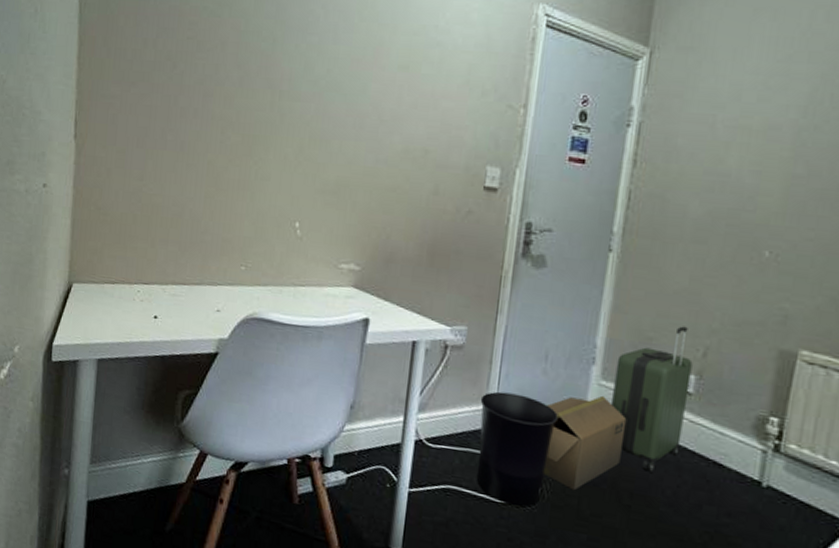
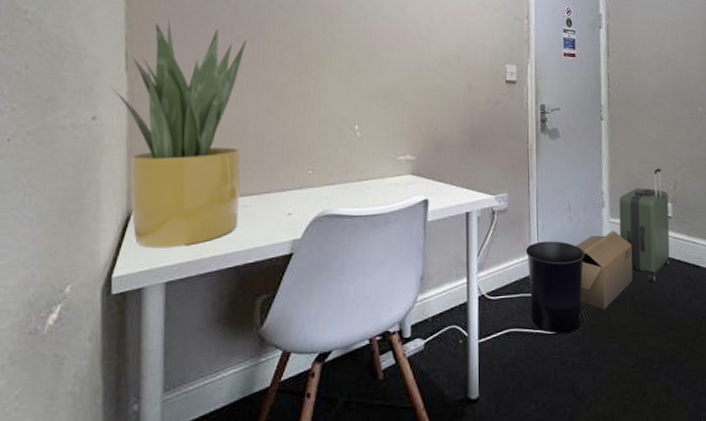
planter: none [61,85,190,327] -> present [112,18,247,249]

